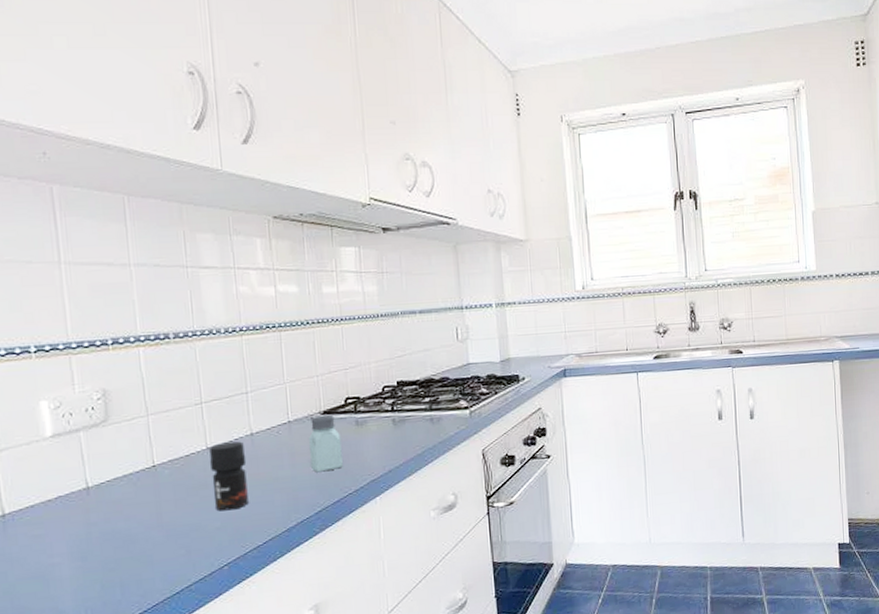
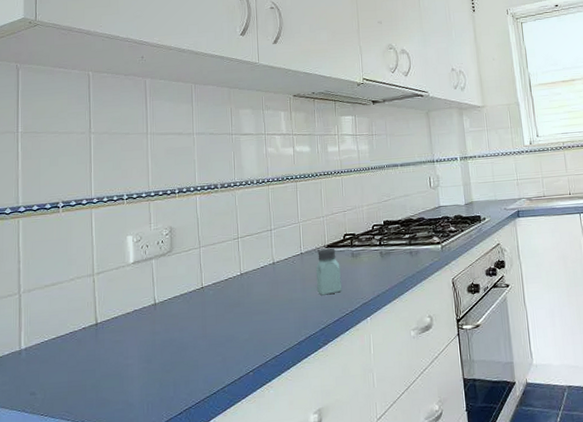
jar: present [209,441,249,512] -> none [242,269,270,326]

